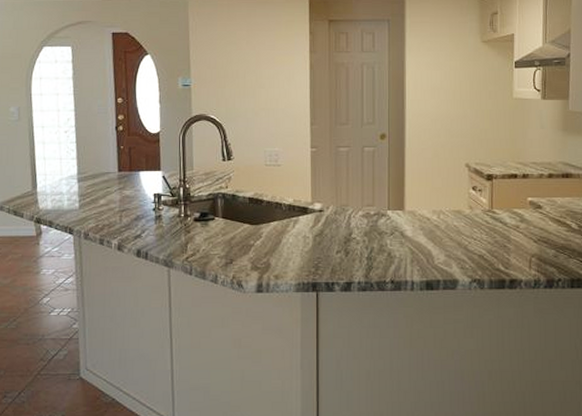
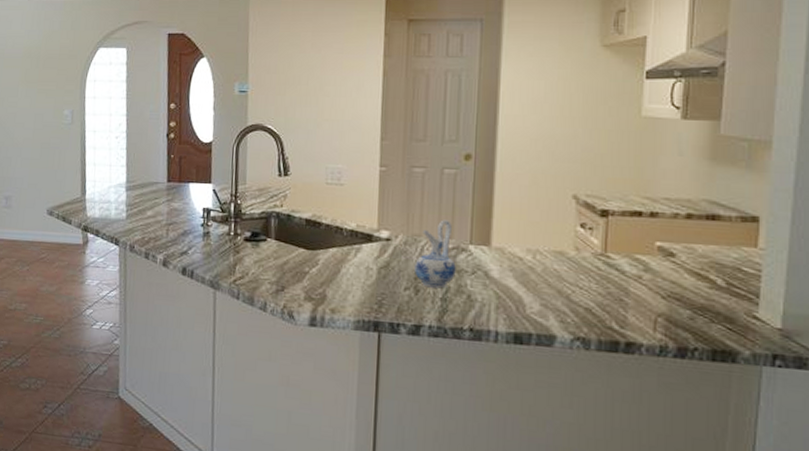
ceramic pitcher: none [344,191,378,249] -> present [414,220,456,289]

